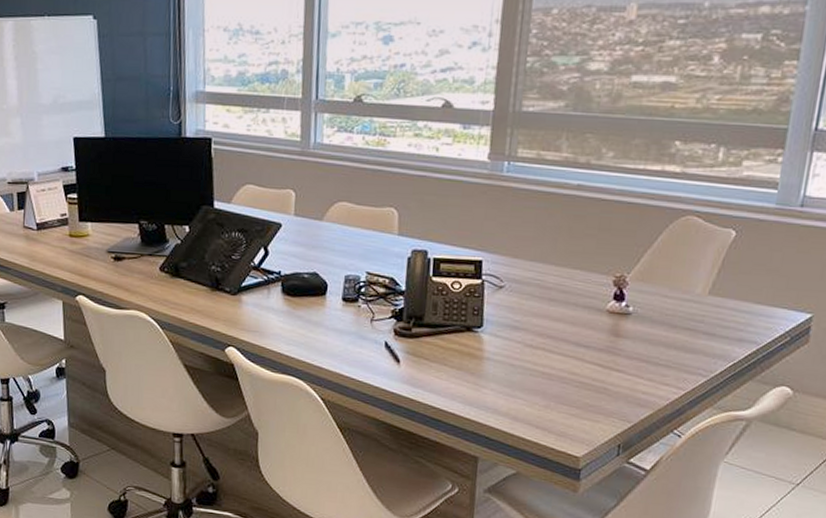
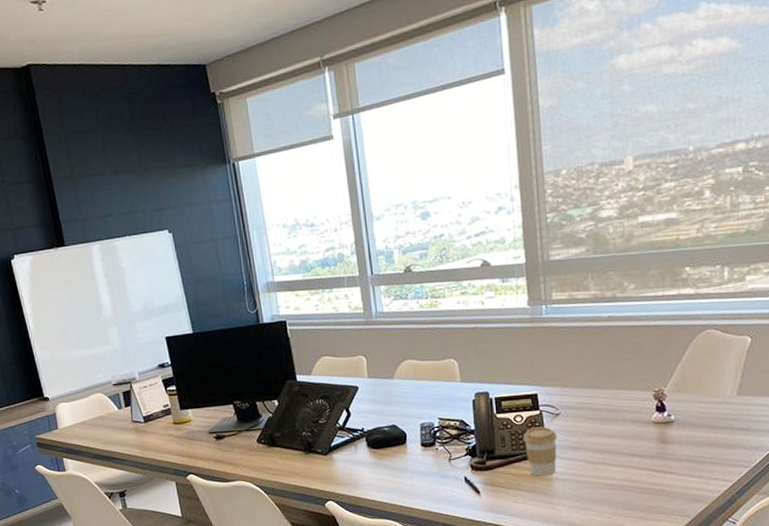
coffee cup: none [457,297,496,354] -> present [523,426,557,477]

